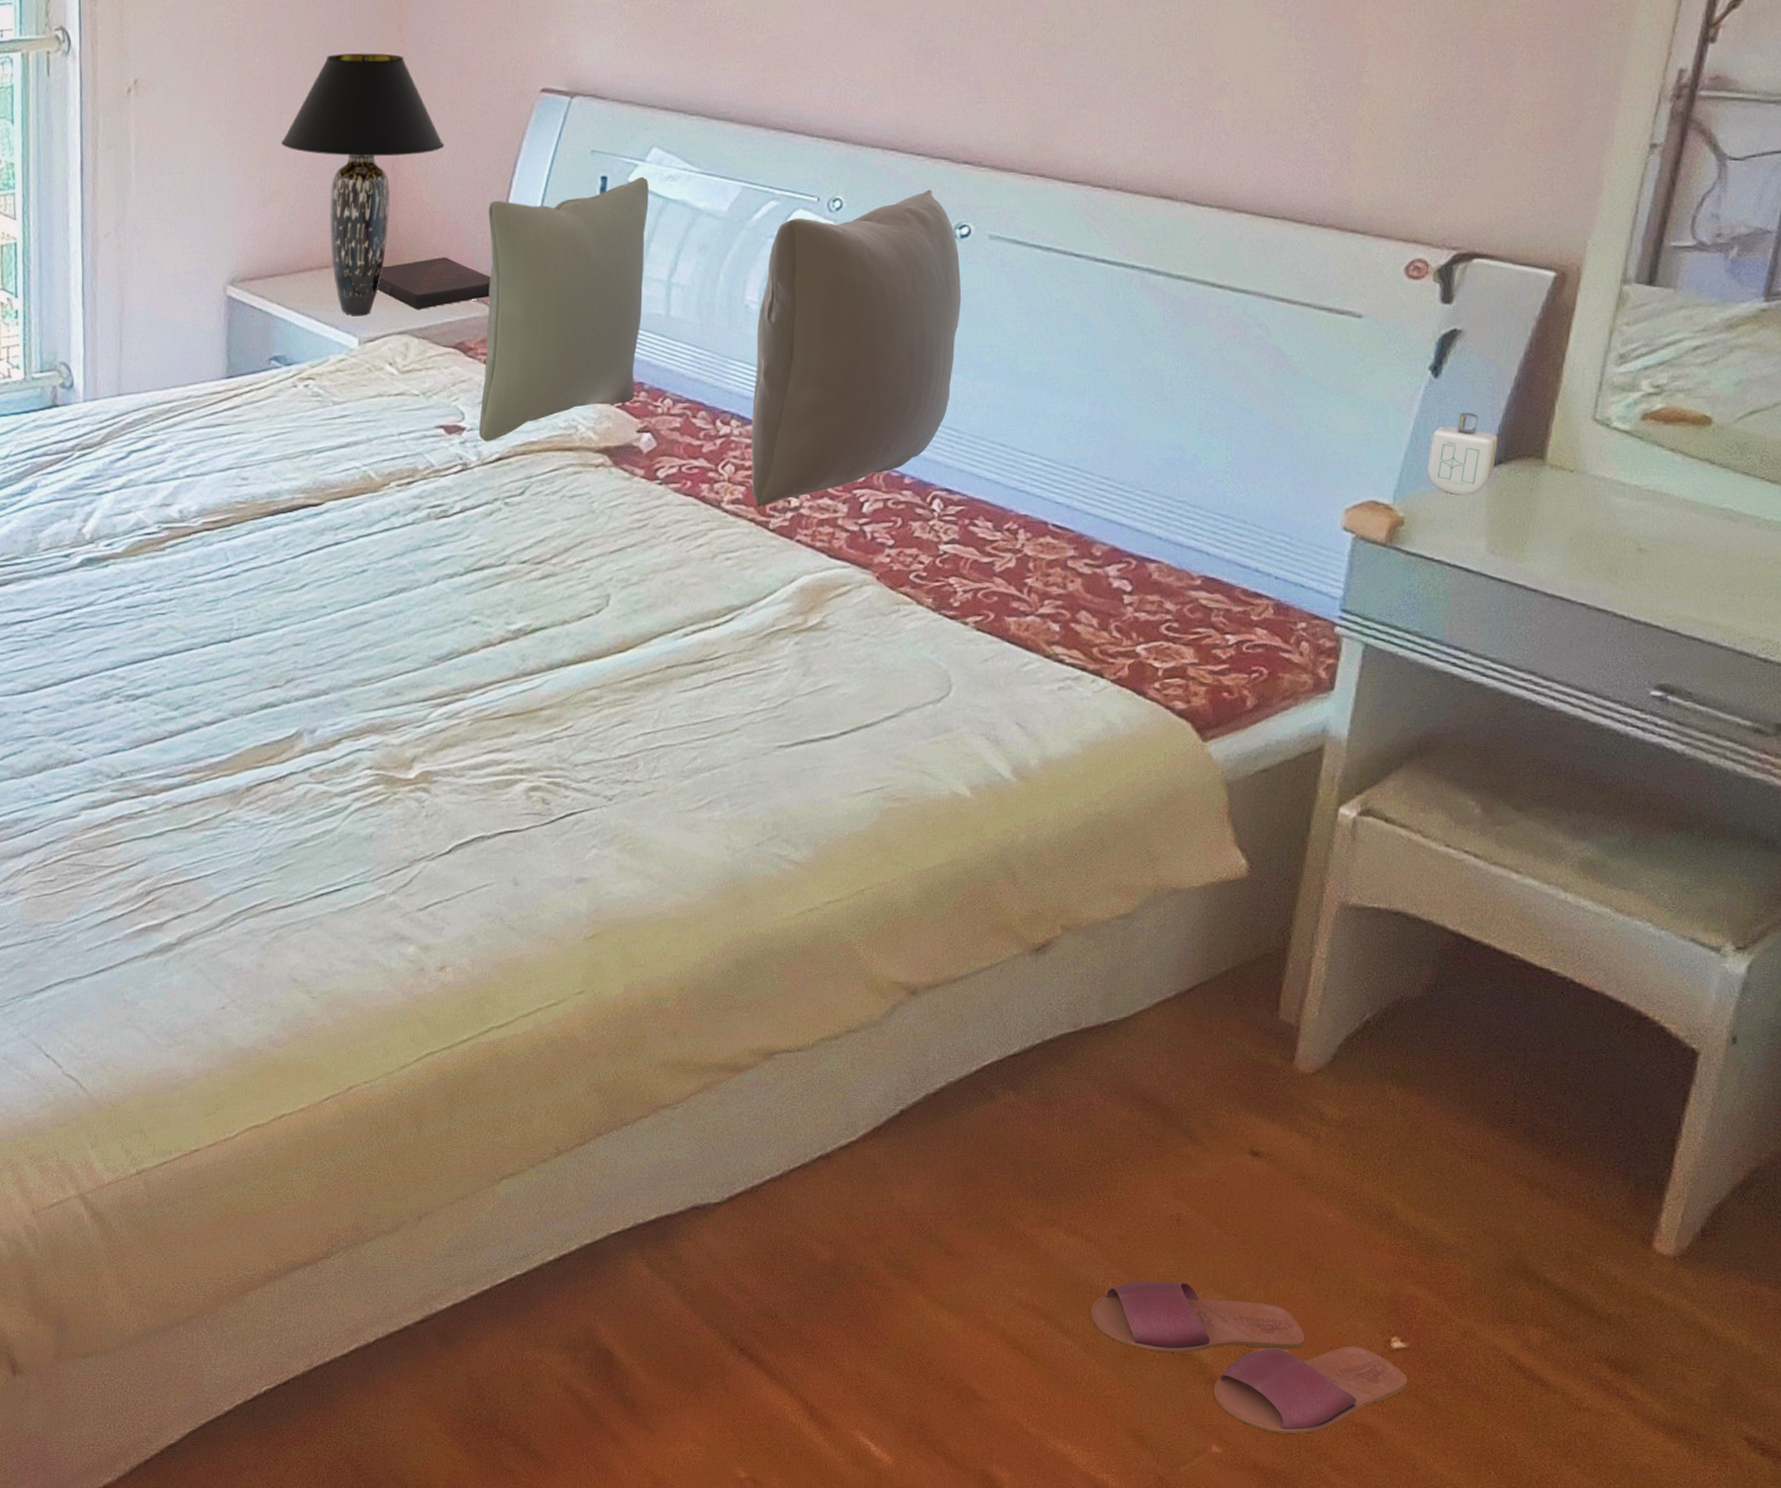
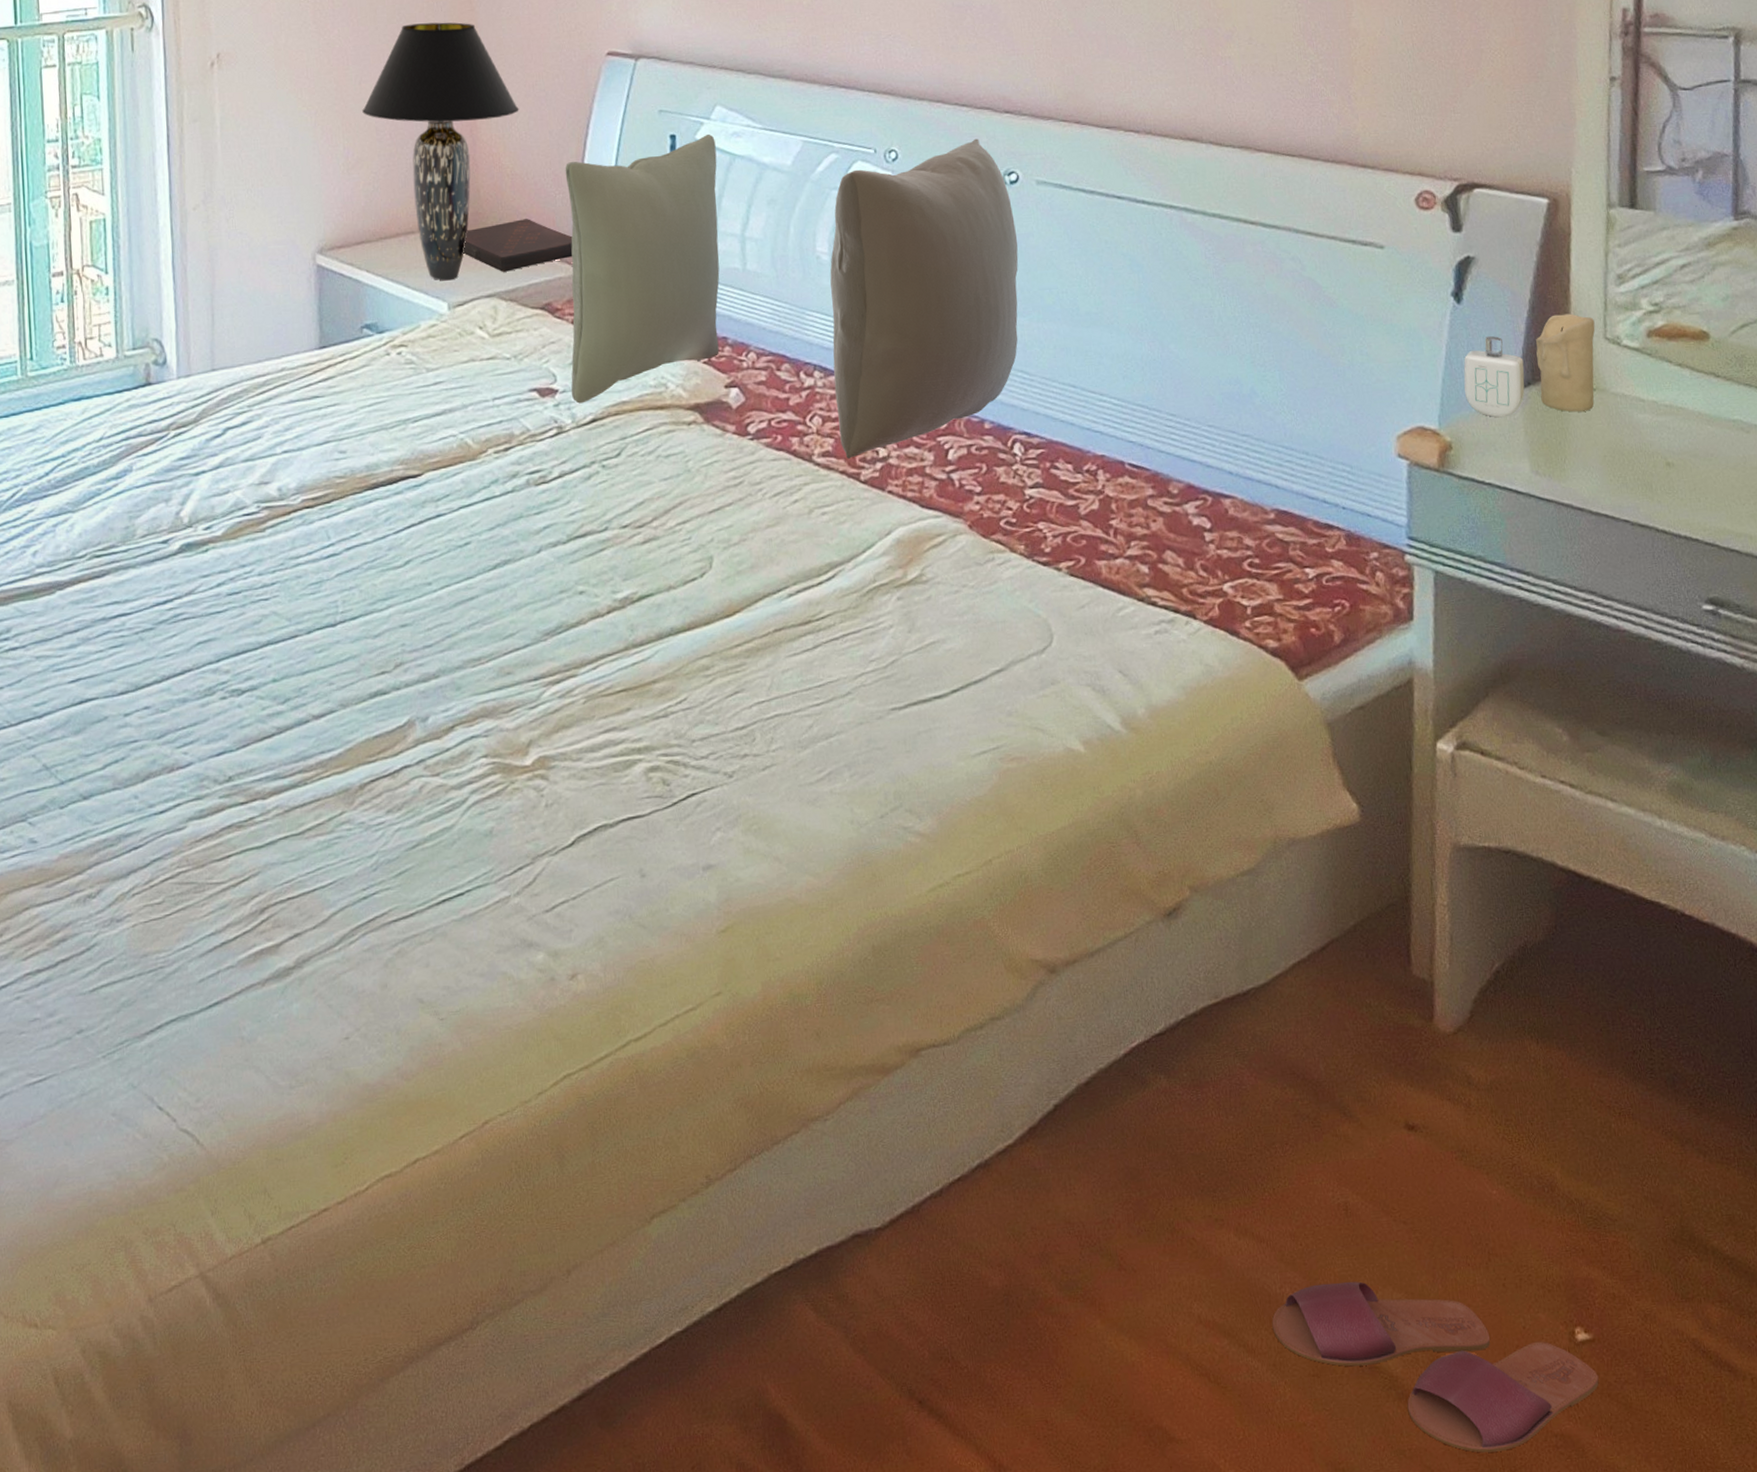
candle: none [1511,392,1585,493] -> present [1536,313,1595,412]

